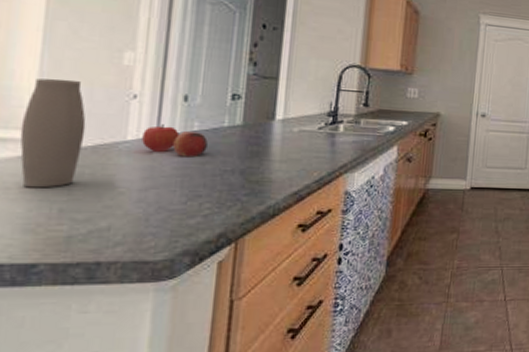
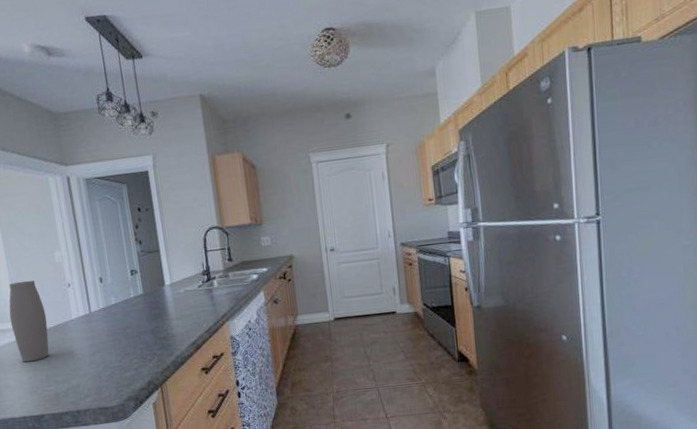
fruit: present [142,124,180,152] -> none [80,303,104,325]
fruit: present [173,131,208,157] -> none [101,305,124,326]

